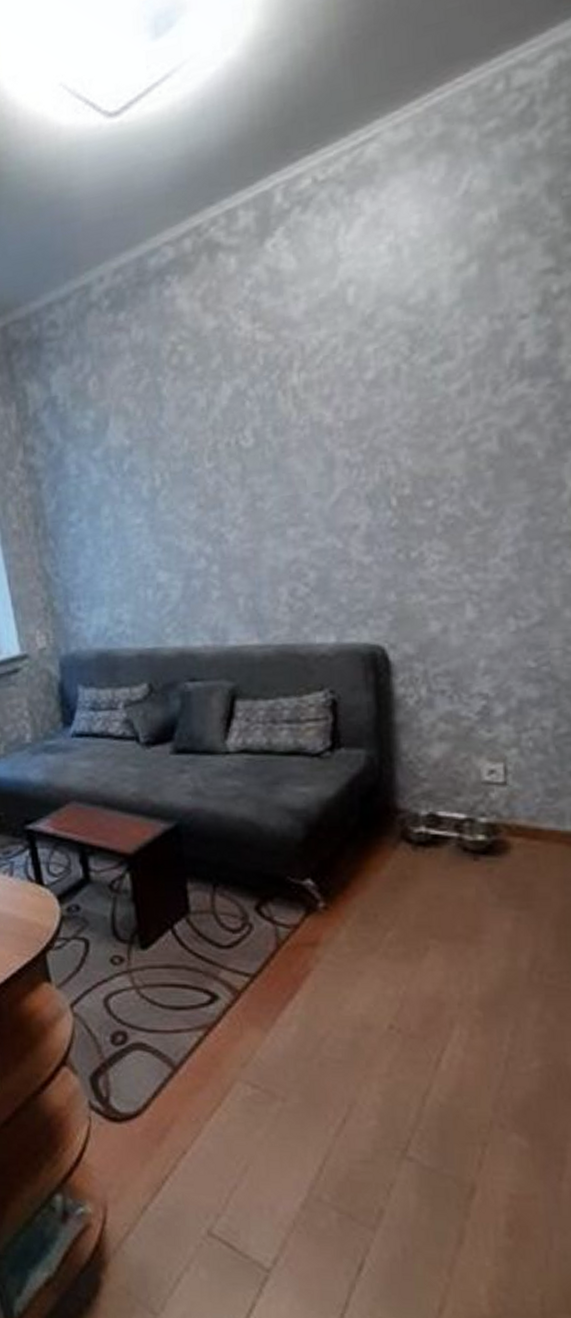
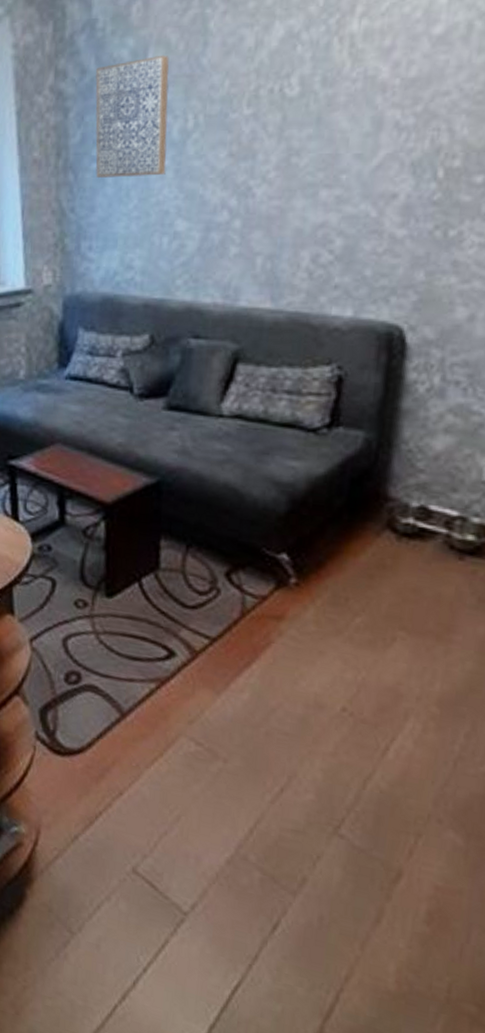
wall art: none [62,422,141,541] -> present [95,54,169,178]

